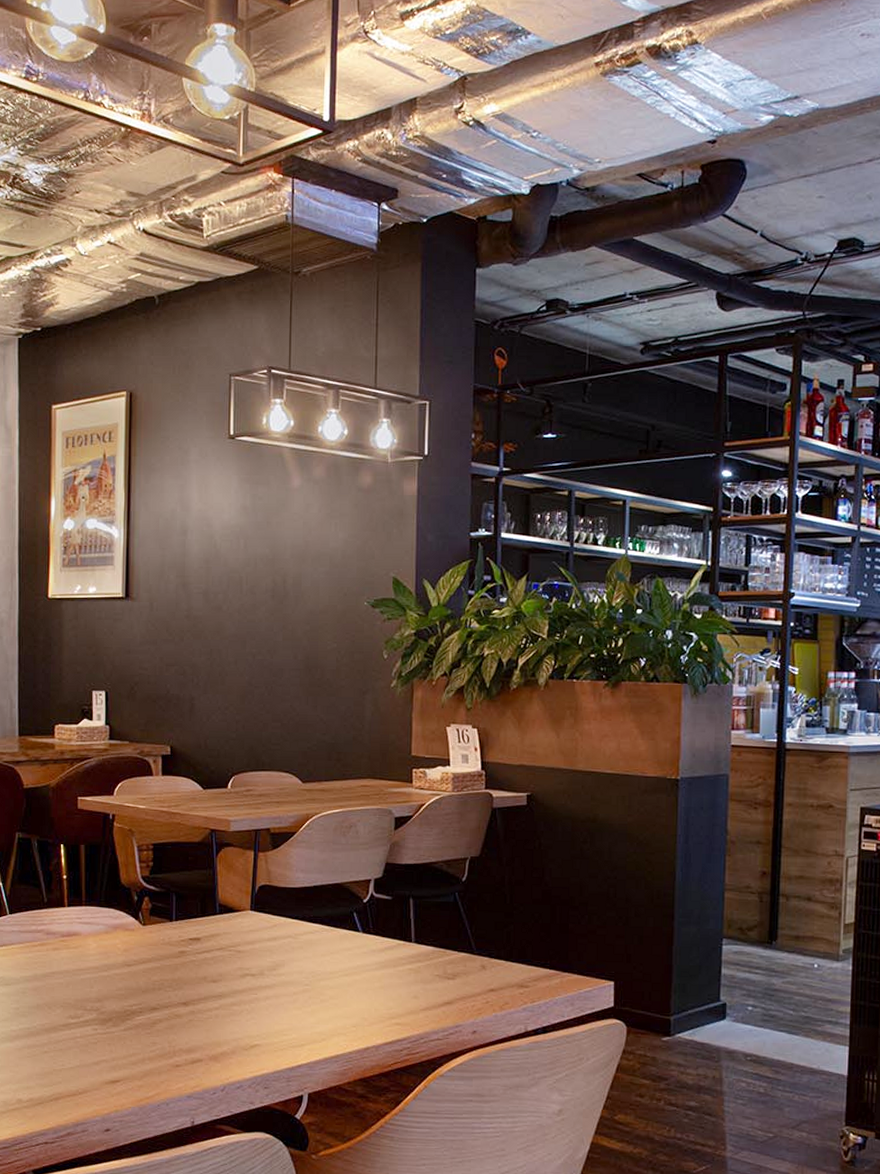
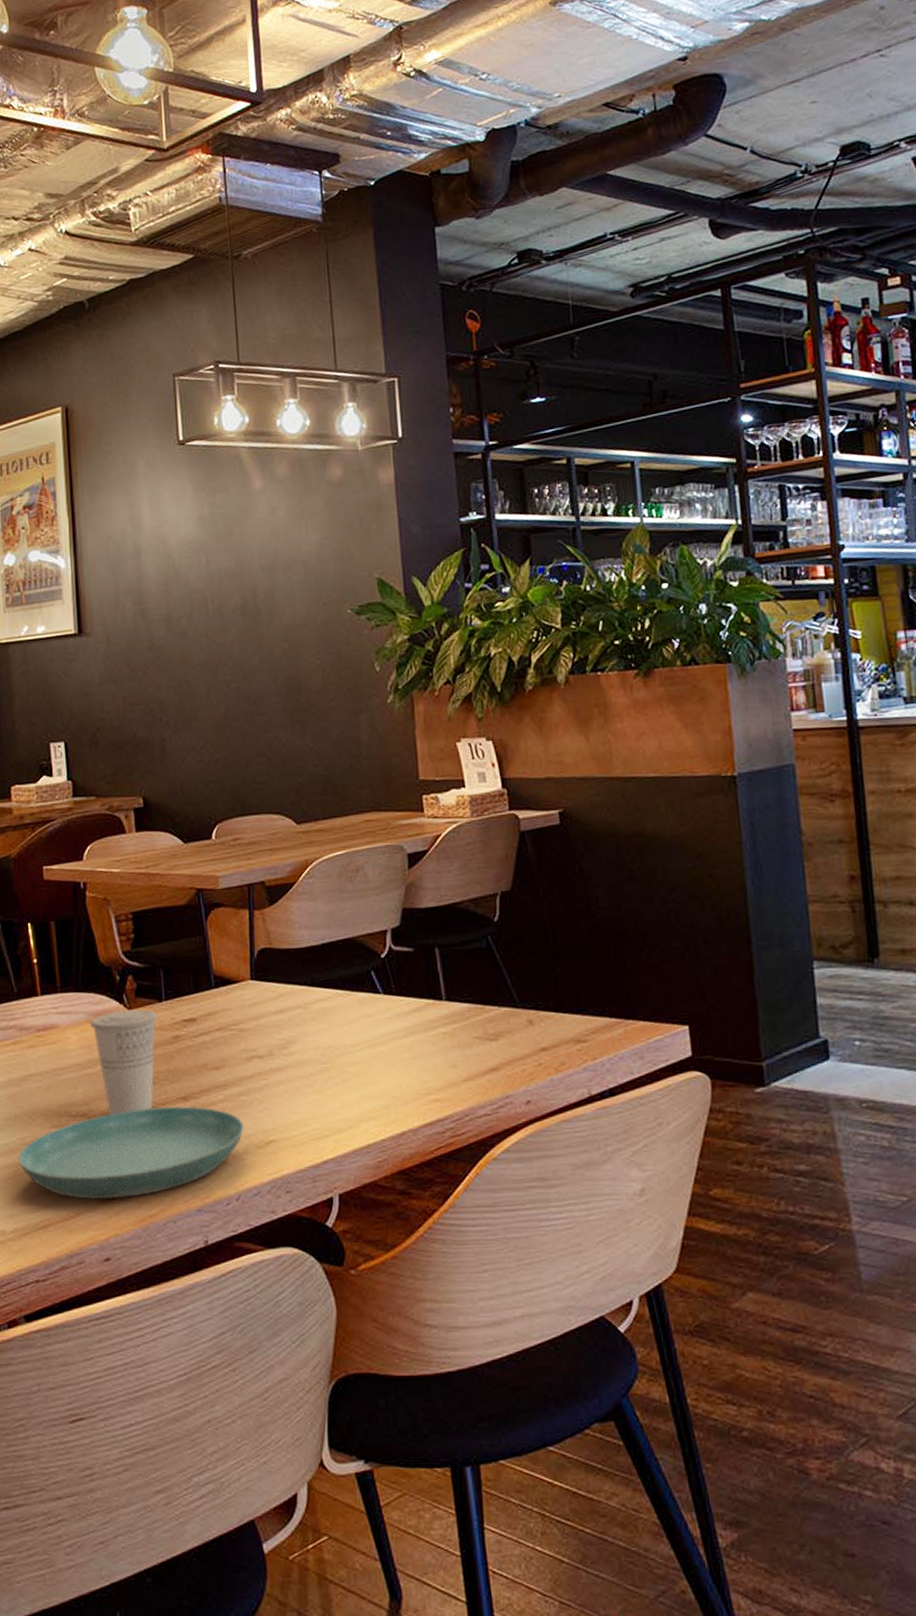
saucer: none [37,1009,233,1082] -> present [18,1105,244,1199]
cup: none [108,925,167,1012] -> present [89,1009,158,1115]

